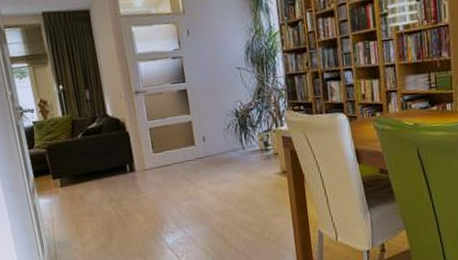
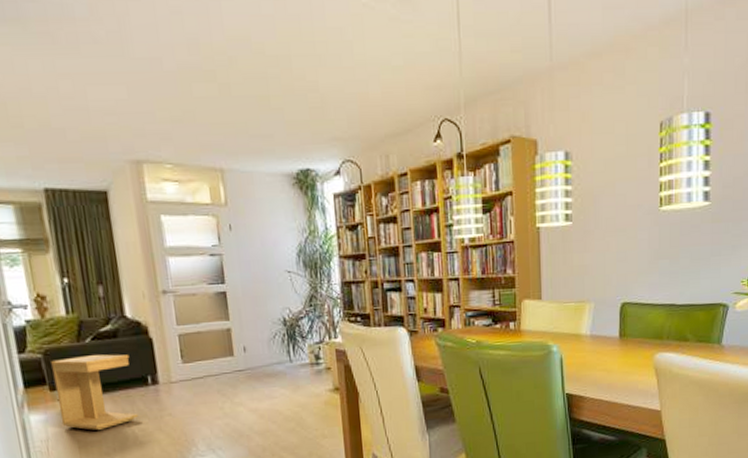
side table: none [53,147,120,211] -> present [51,354,138,430]

